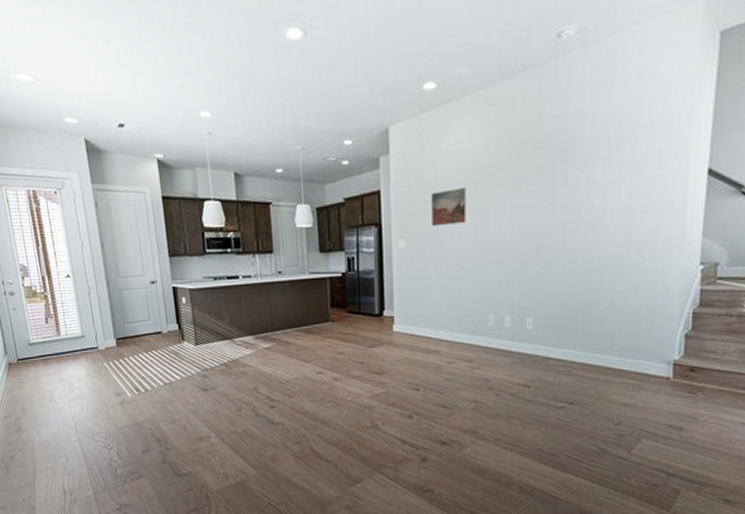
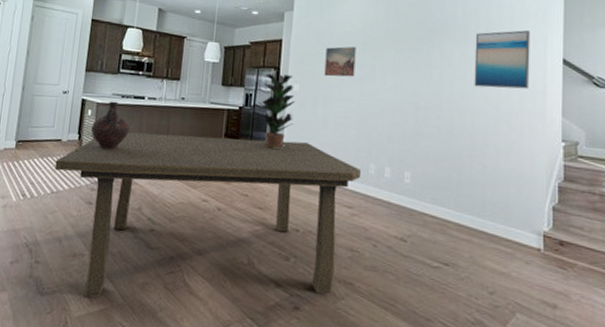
dining table: none [161,302,479,473] -> present [54,132,361,298]
ceramic jug: none [188,285,230,337] -> present [90,101,130,151]
potted plant: none [354,230,402,314] -> present [250,73,295,150]
wall art: none [602,139,671,216] -> present [474,30,531,89]

